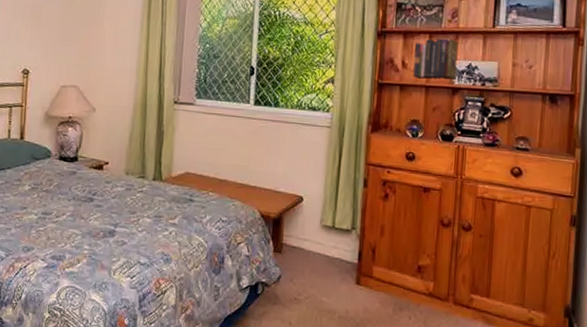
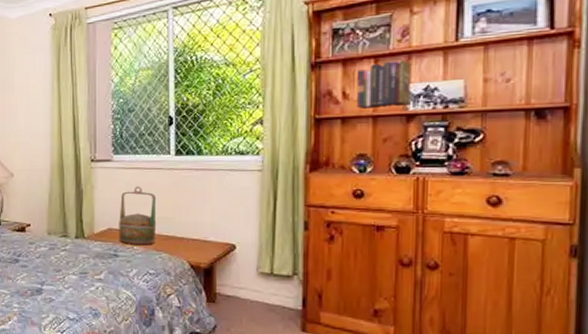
decorative basket: none [195,132,233,191] -> present [119,186,157,244]

